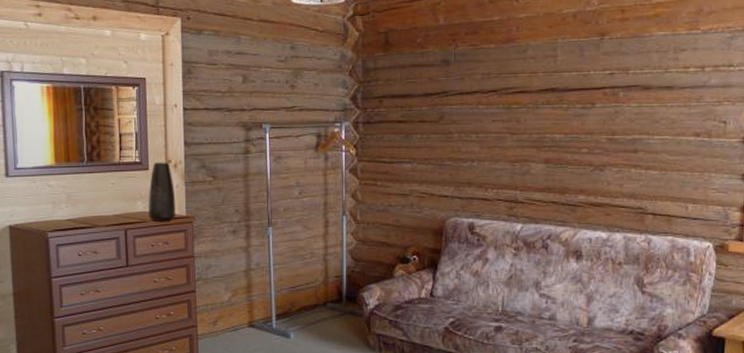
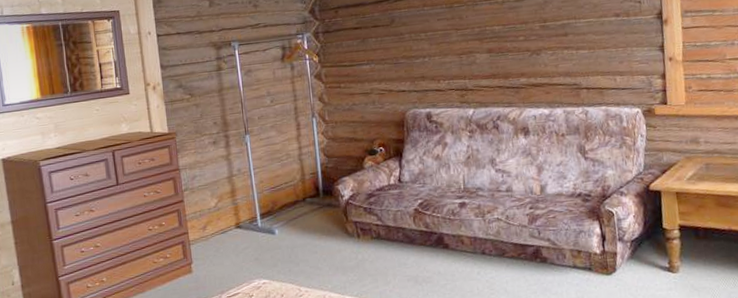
vase: present [148,162,176,223] -> none [131,85,159,142]

